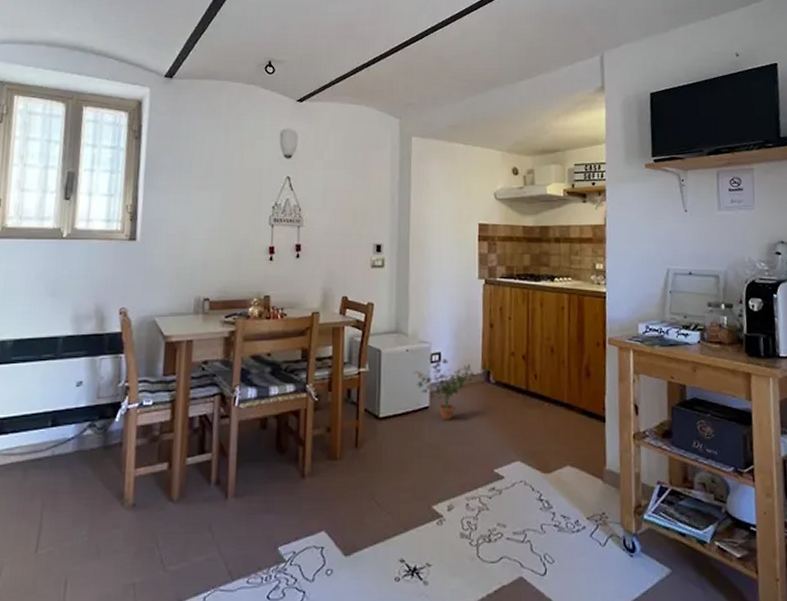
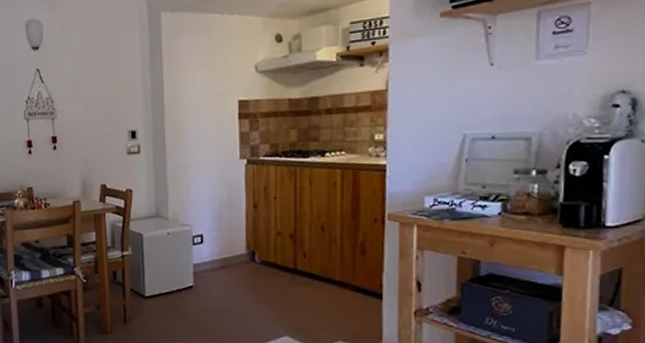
potted plant: present [413,358,476,420] -> none [176,240,240,298]

